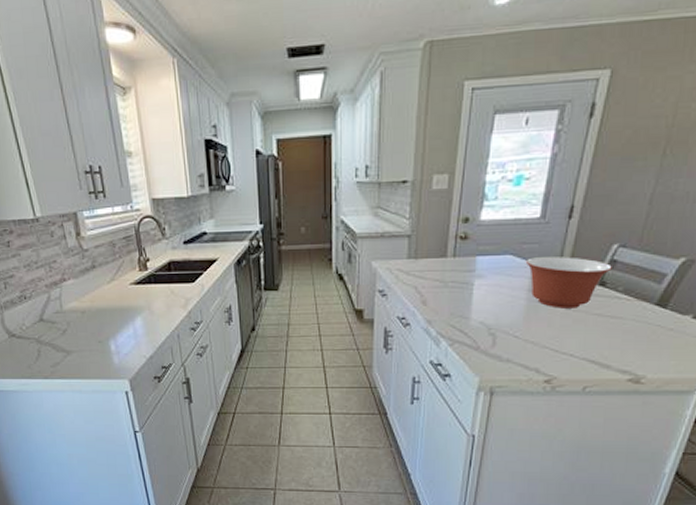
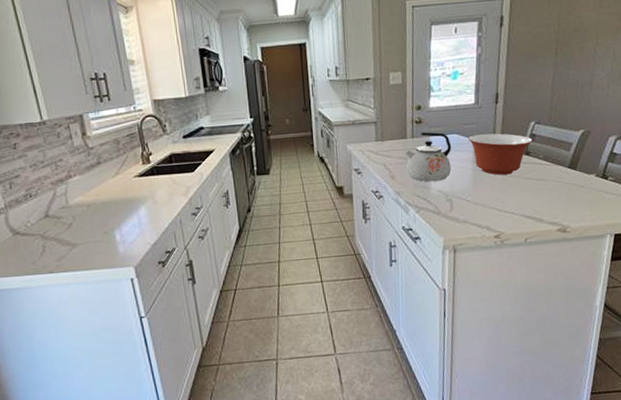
kettle: none [442,250,503,311] -> present [406,132,452,182]

